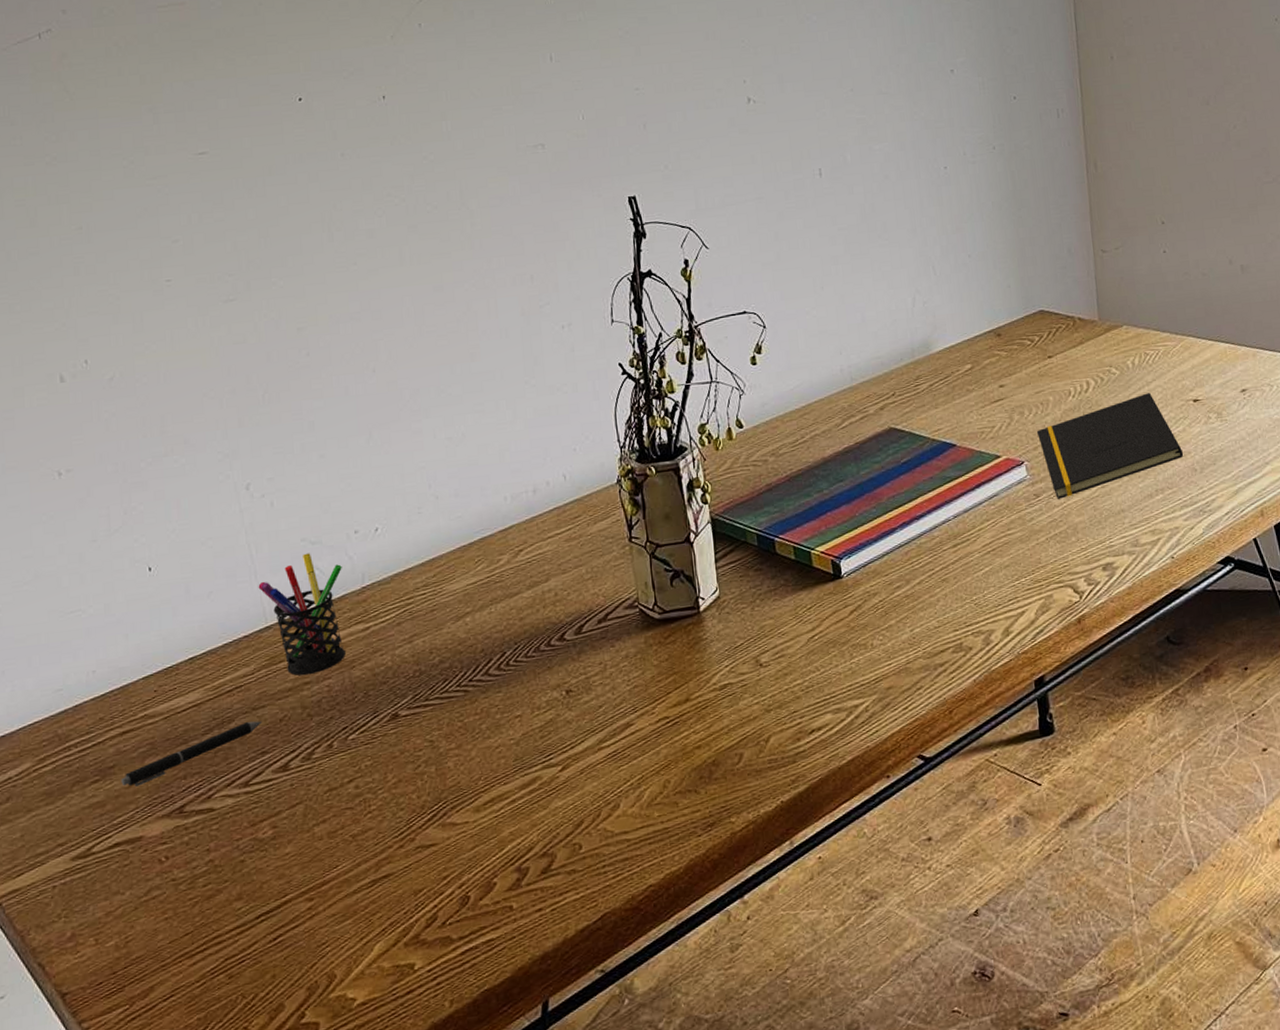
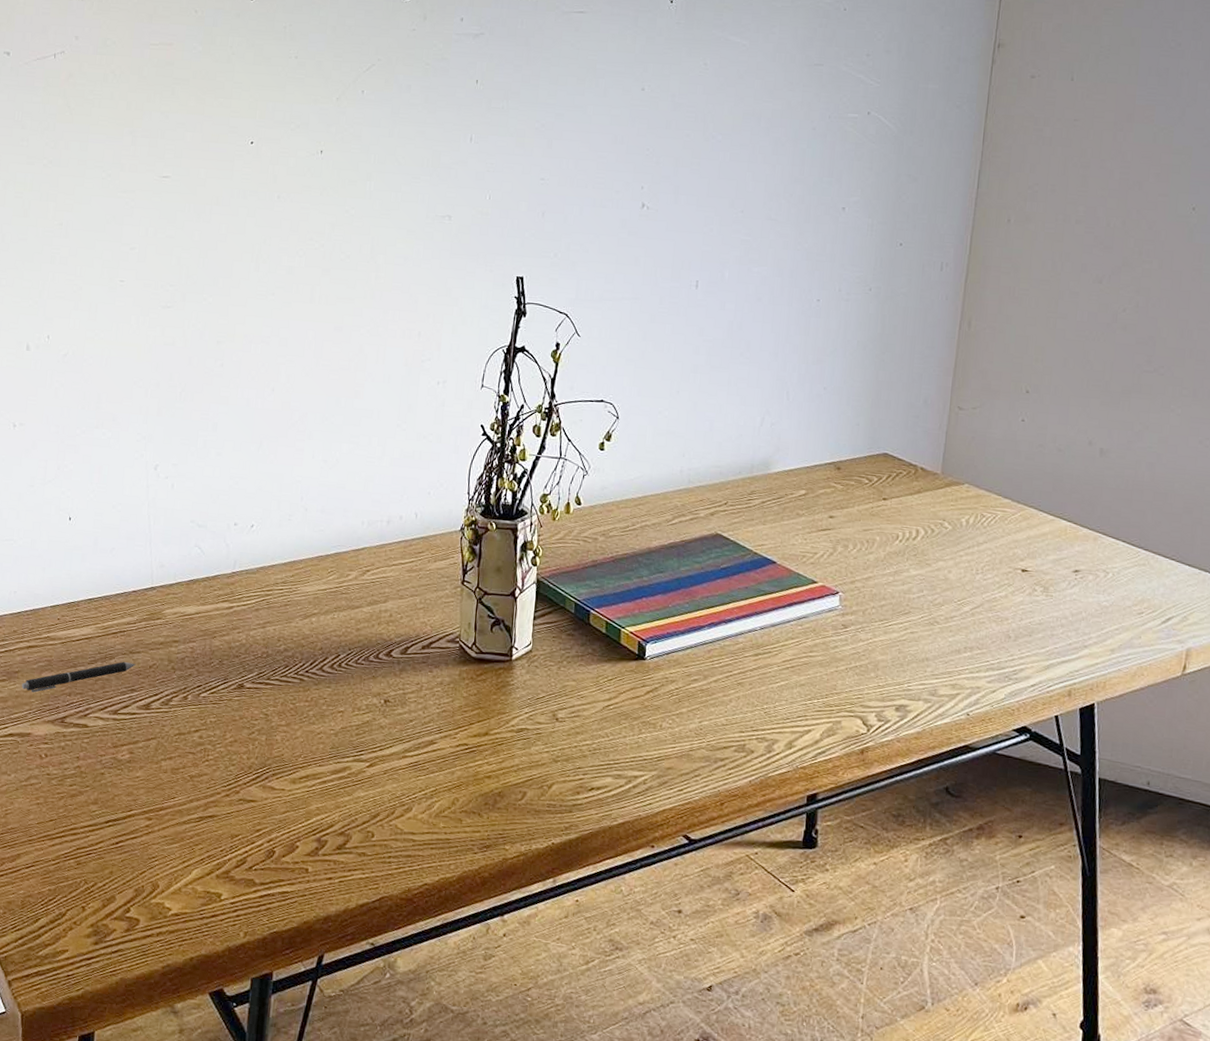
pen holder: present [258,553,346,676] -> none [151,533,220,635]
notepad: present [1036,393,1183,499] -> none [857,553,1000,635]

